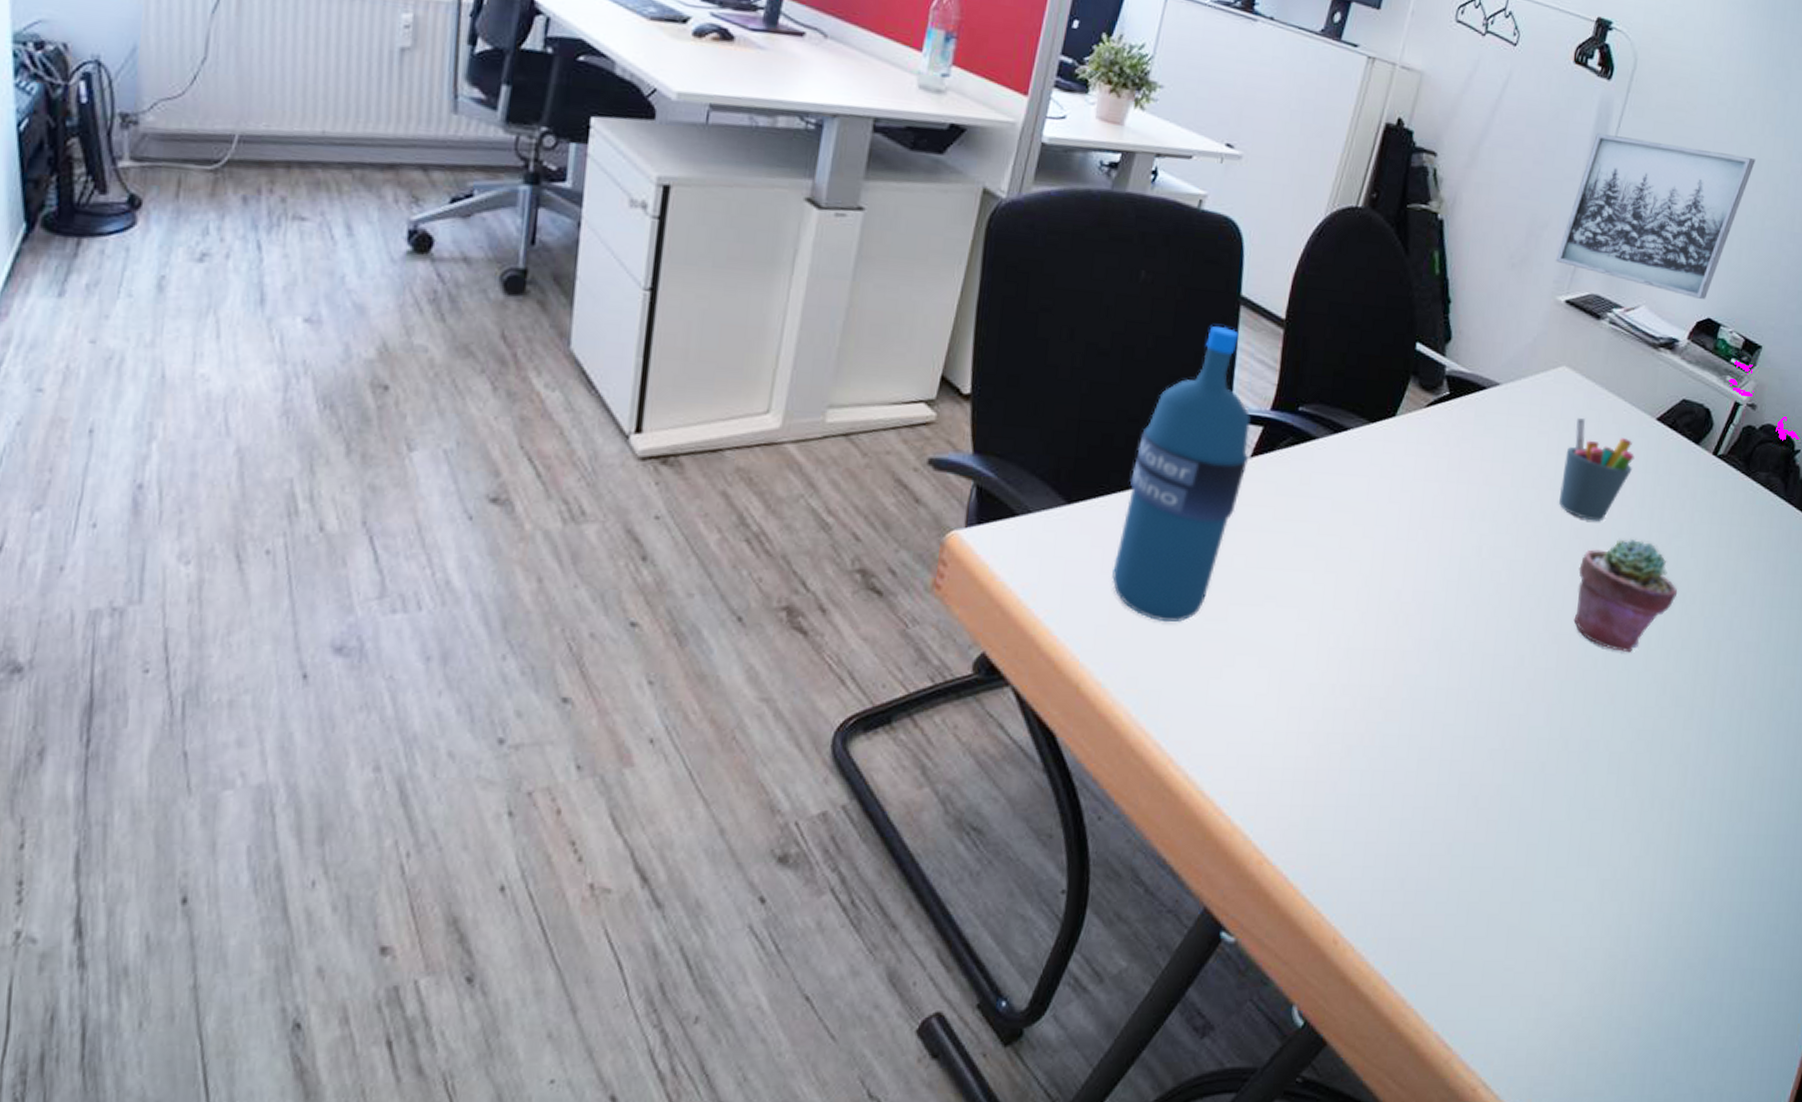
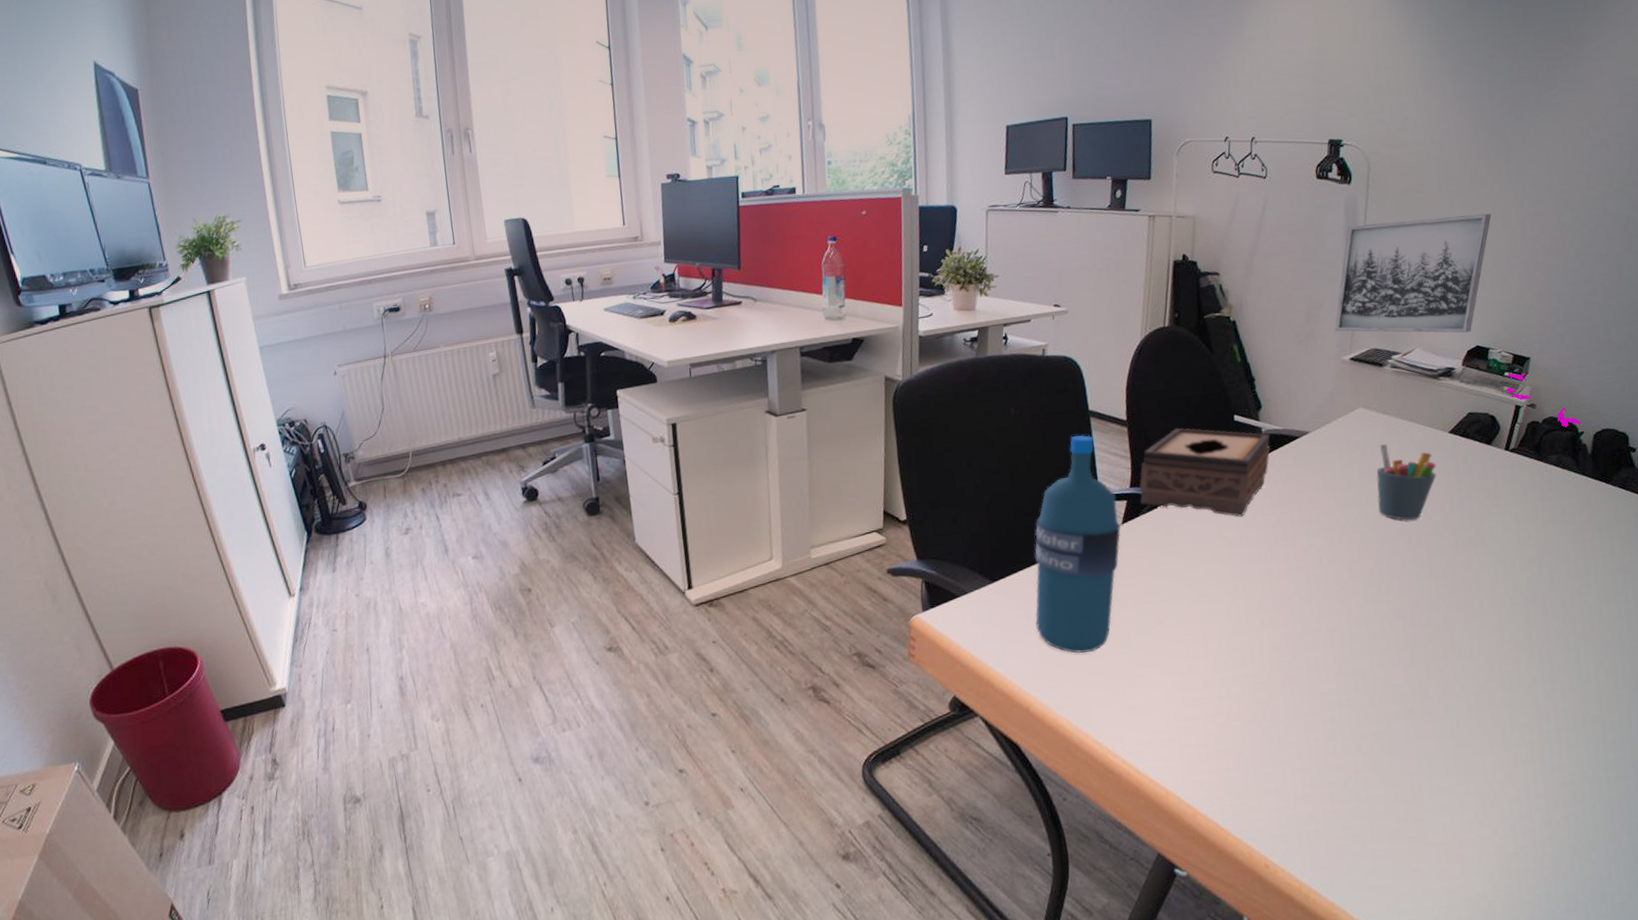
tissue box: none [1280,343,1454,477] -> present [1139,428,1270,517]
potted succulent: present [1573,540,1678,653] -> none [1407,528,1498,616]

